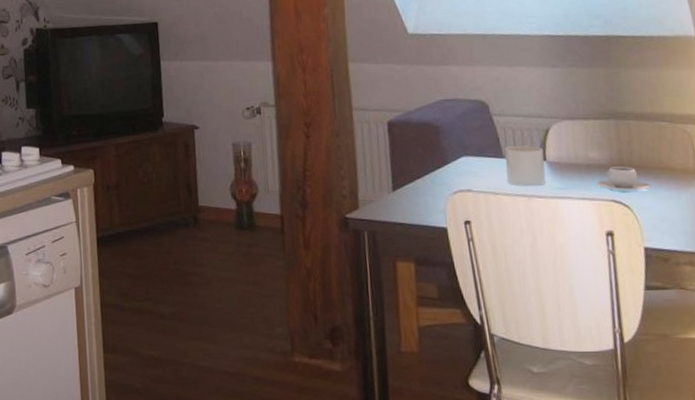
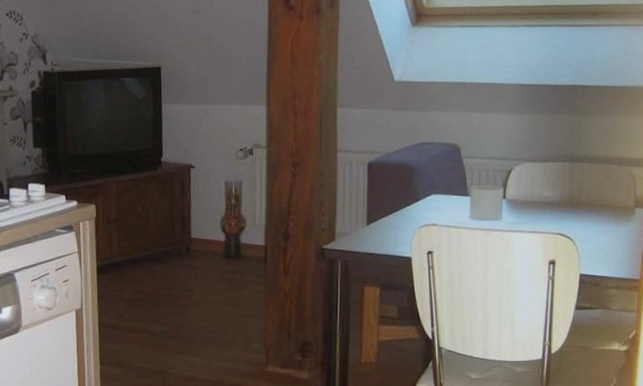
teacup: present [596,166,651,193] -> none [546,204,593,227]

